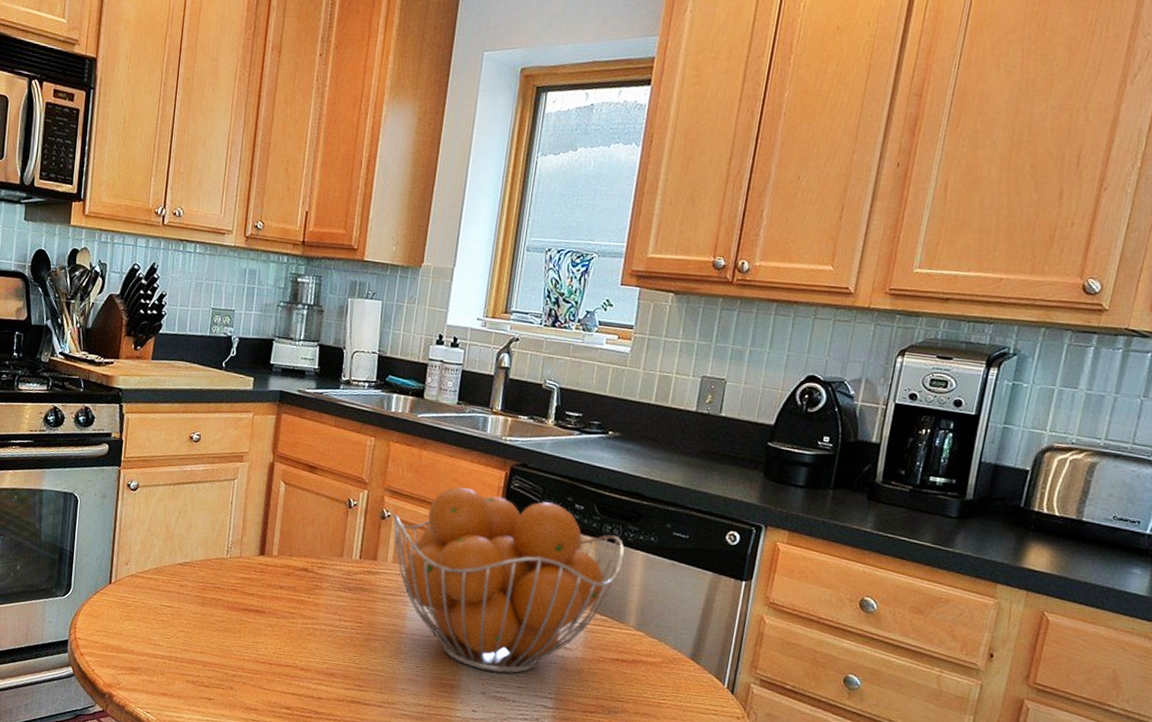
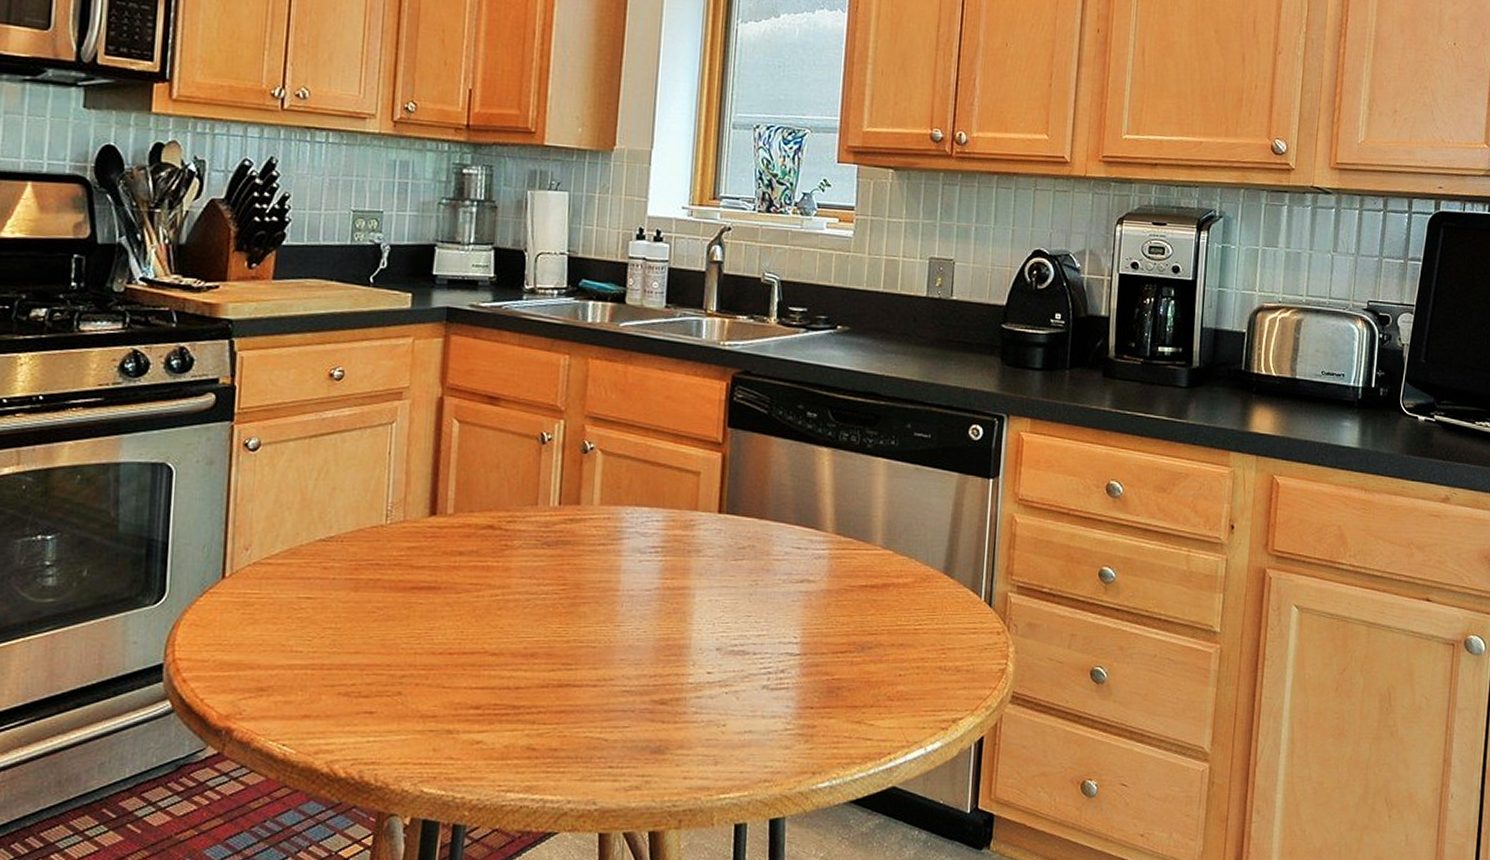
fruit basket: present [393,487,625,674] -> none [597,405,865,623]

